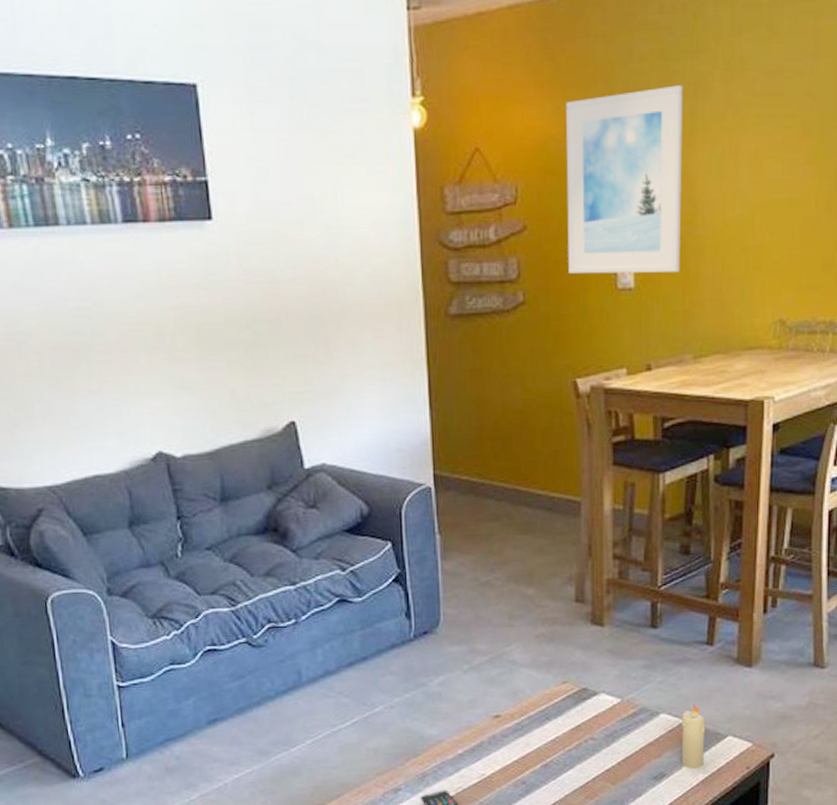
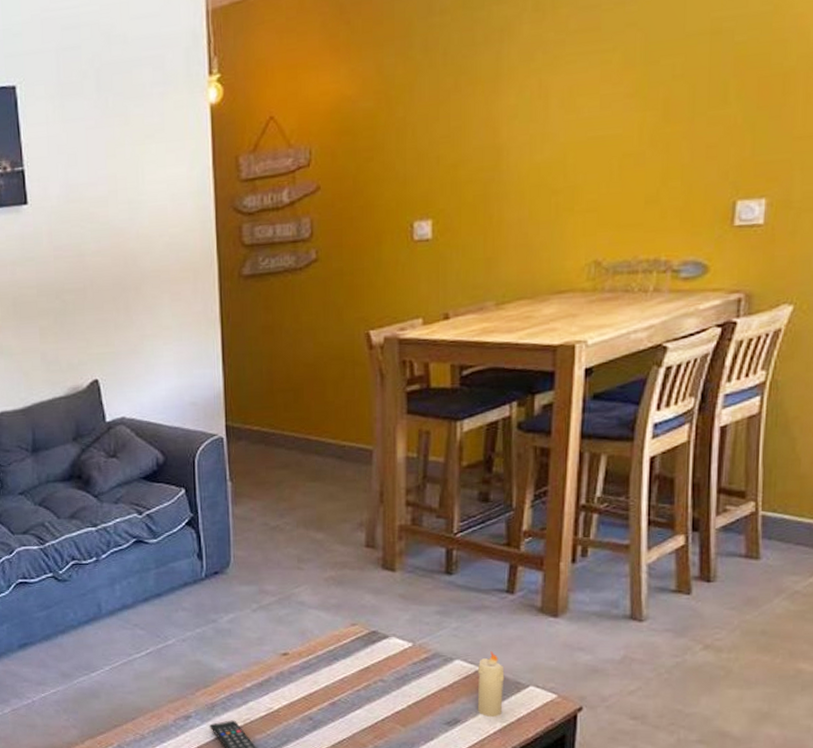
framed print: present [565,85,683,274] -> none [361,32,487,229]

